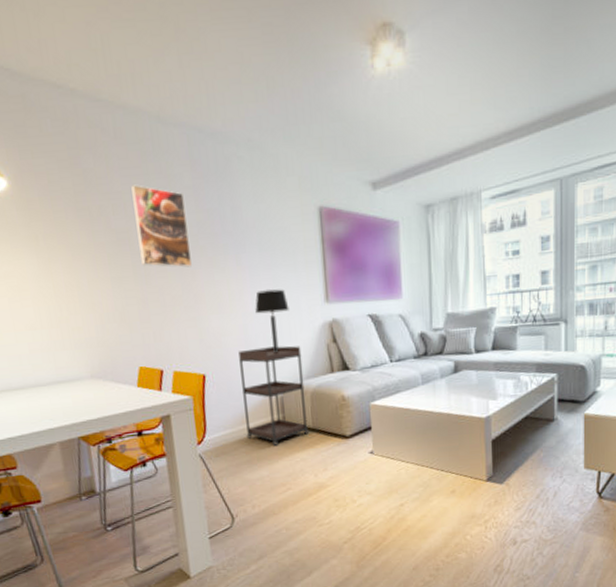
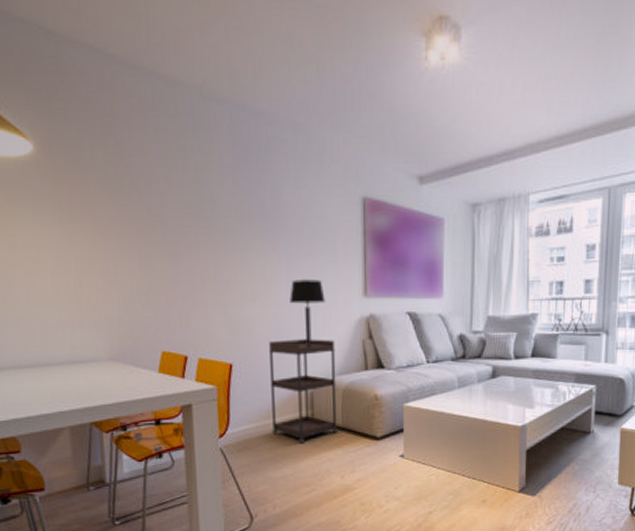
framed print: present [131,184,193,268] -> none [167,159,227,250]

